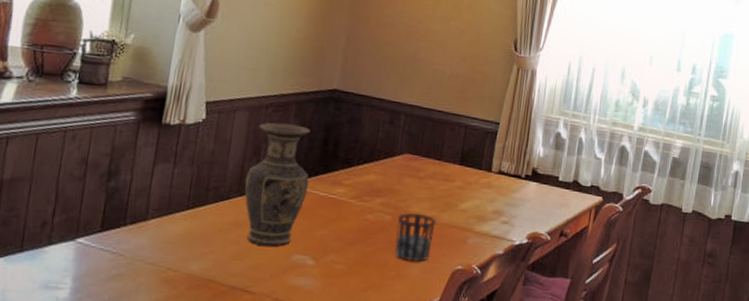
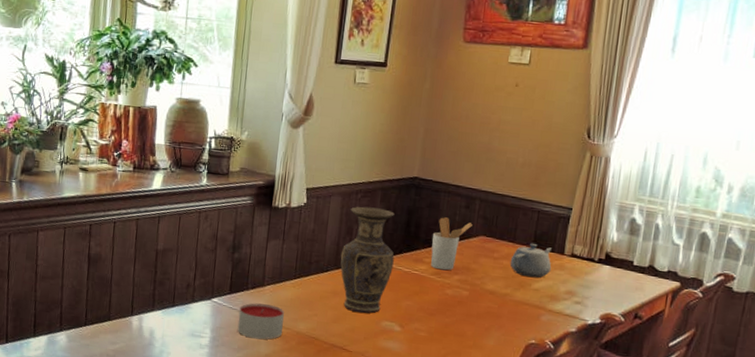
candle: none [108,241,172,287] -> present [237,303,284,340]
utensil holder: none [350,133,397,193] -> present [430,217,472,271]
cup: present [395,213,437,262] -> none [472,290,511,334]
teapot: none [436,160,479,198] -> present [509,243,552,278]

